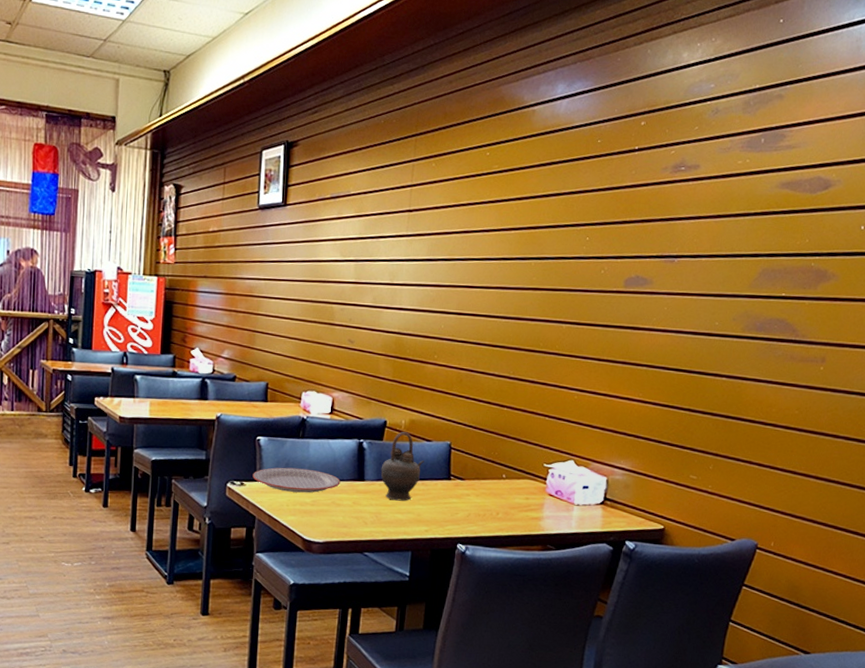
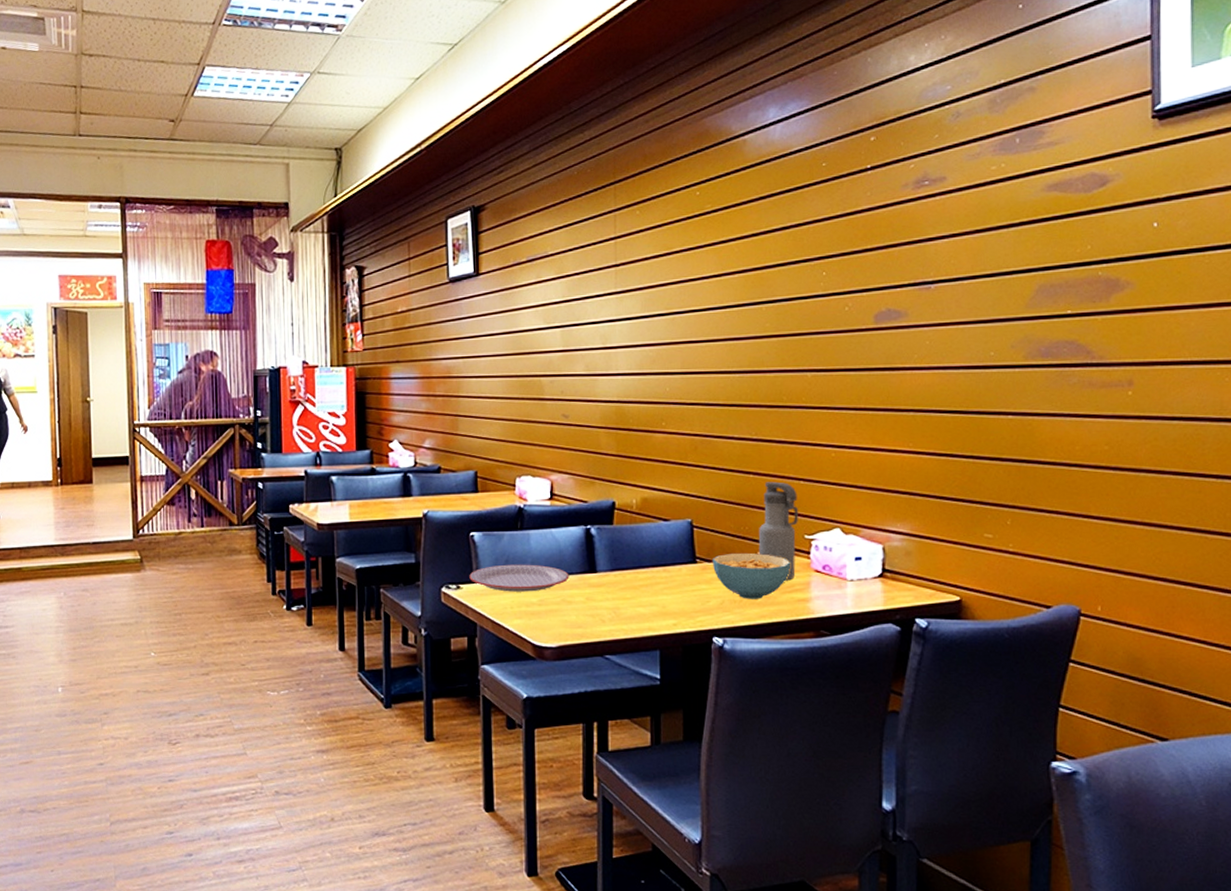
teapot: present [380,432,424,501] -> none [614,513,663,592]
cereal bowl: none [464,474,530,515] -> present [712,553,791,599]
water bottle: none [503,415,542,501] -> present [758,481,798,581]

